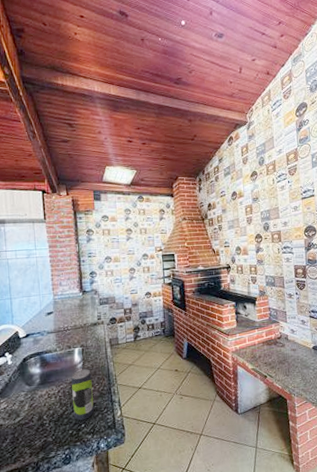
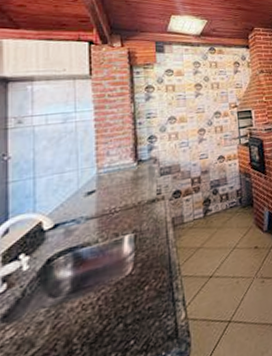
beverage can: present [71,369,94,421] -> none [118,261,148,337]

